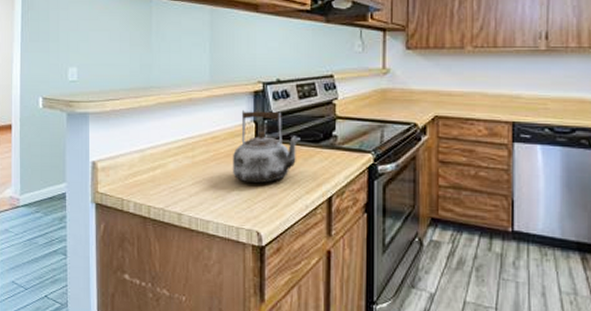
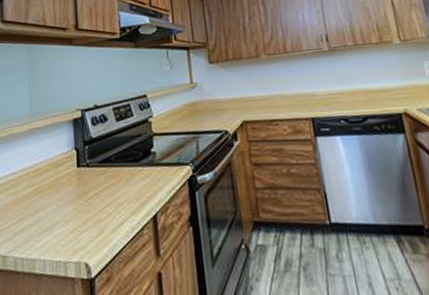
kettle: present [233,109,300,184] -> none [56,135,121,212]

